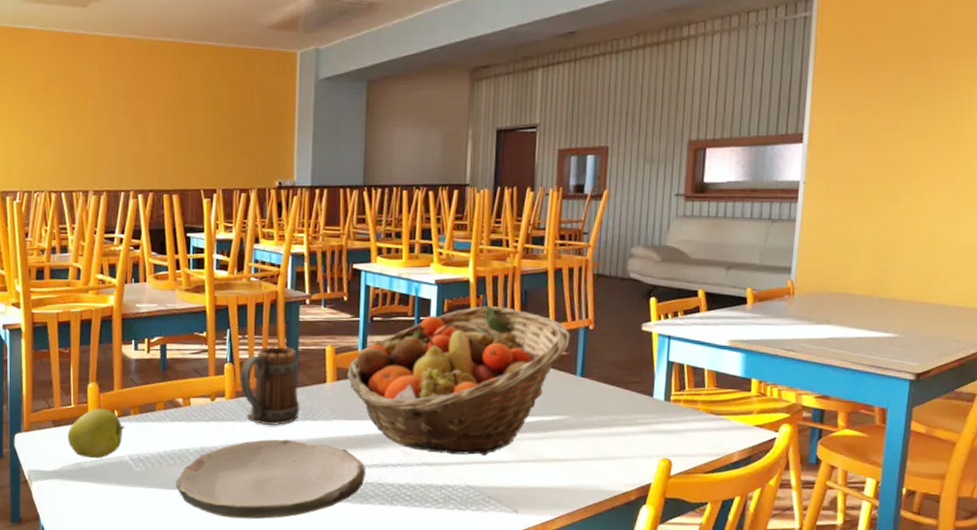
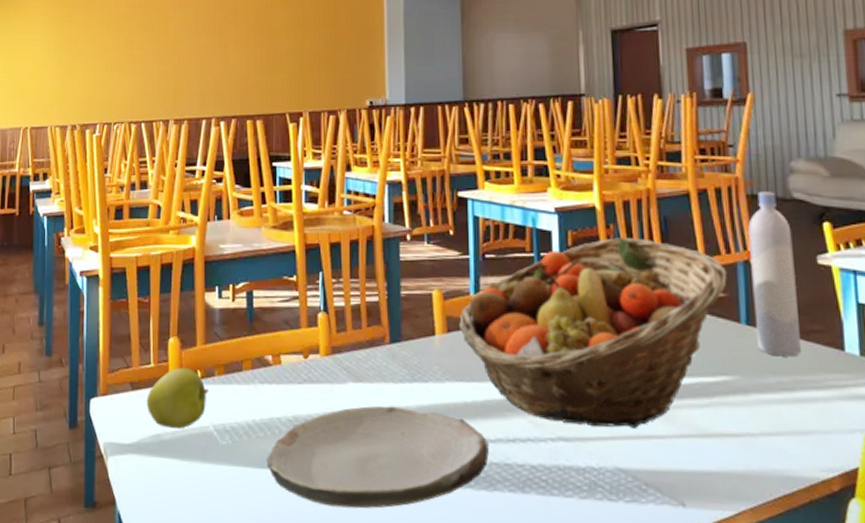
mug: present [239,346,300,426] -> none [335,291,406,390]
bottle: none [587,271,625,402] -> present [748,191,801,357]

